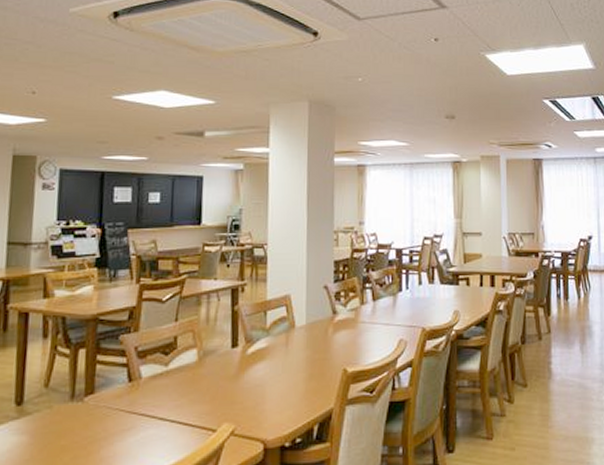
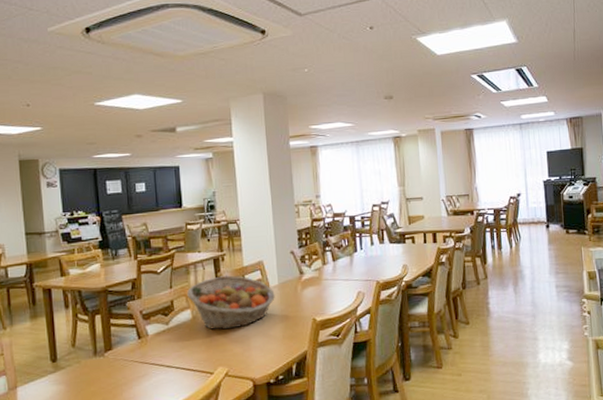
fruit basket: none [195,310,301,377] -> present [187,275,275,330]

